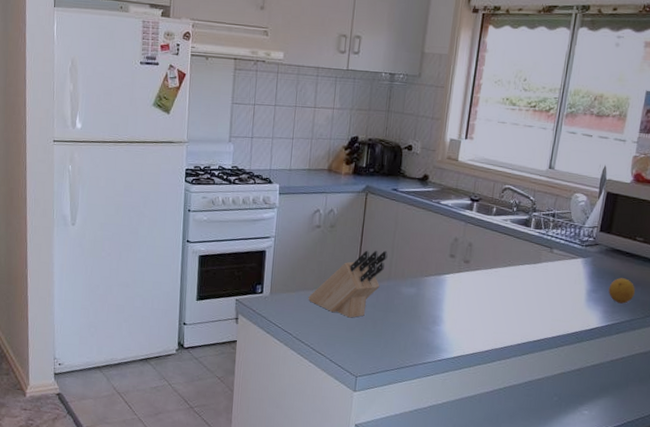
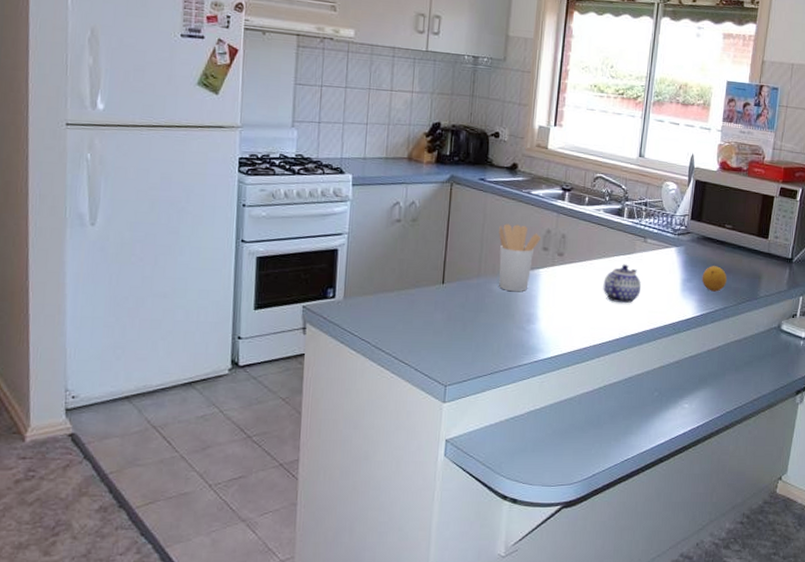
knife block: present [308,250,388,318] -> none [388,245,477,321]
utensil holder: none [407,231,449,295] -> present [499,224,542,291]
teapot: none [507,273,545,311] -> present [603,264,641,304]

